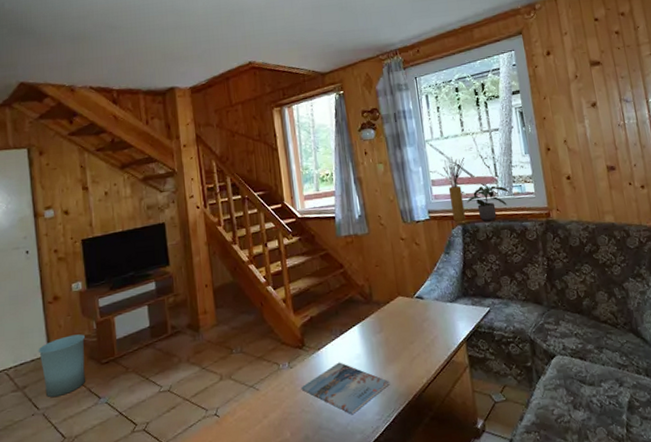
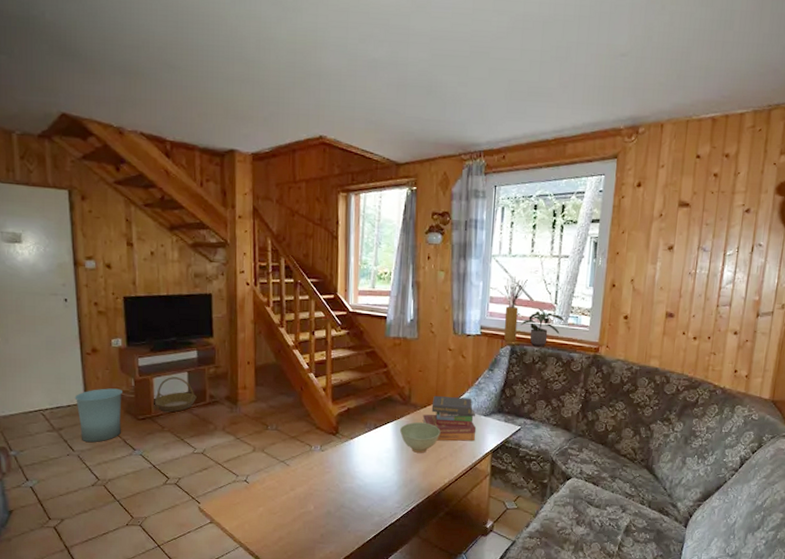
basket: none [117,312,158,351] -> present [155,377,197,412]
magazine: present [301,362,391,415] -> none [329,453,414,500]
bowl: none [367,319,409,354] -> present [400,422,441,453]
books: none [387,286,446,337] -> present [422,395,477,441]

